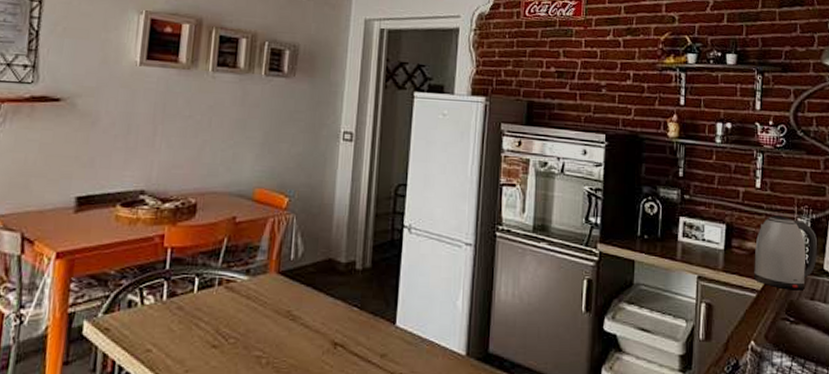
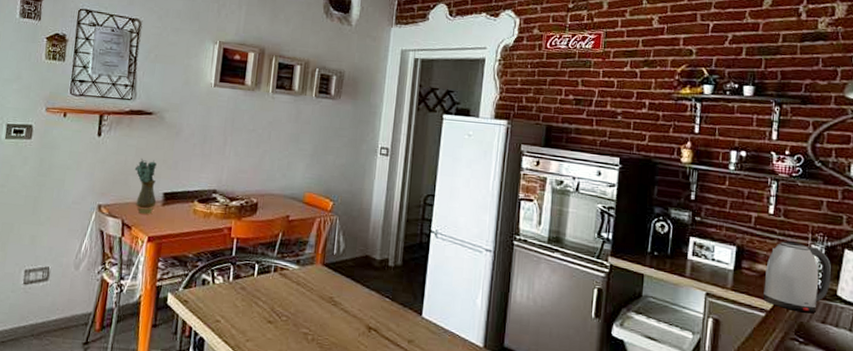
vase: none [37,156,67,225] -> present [134,159,157,214]

